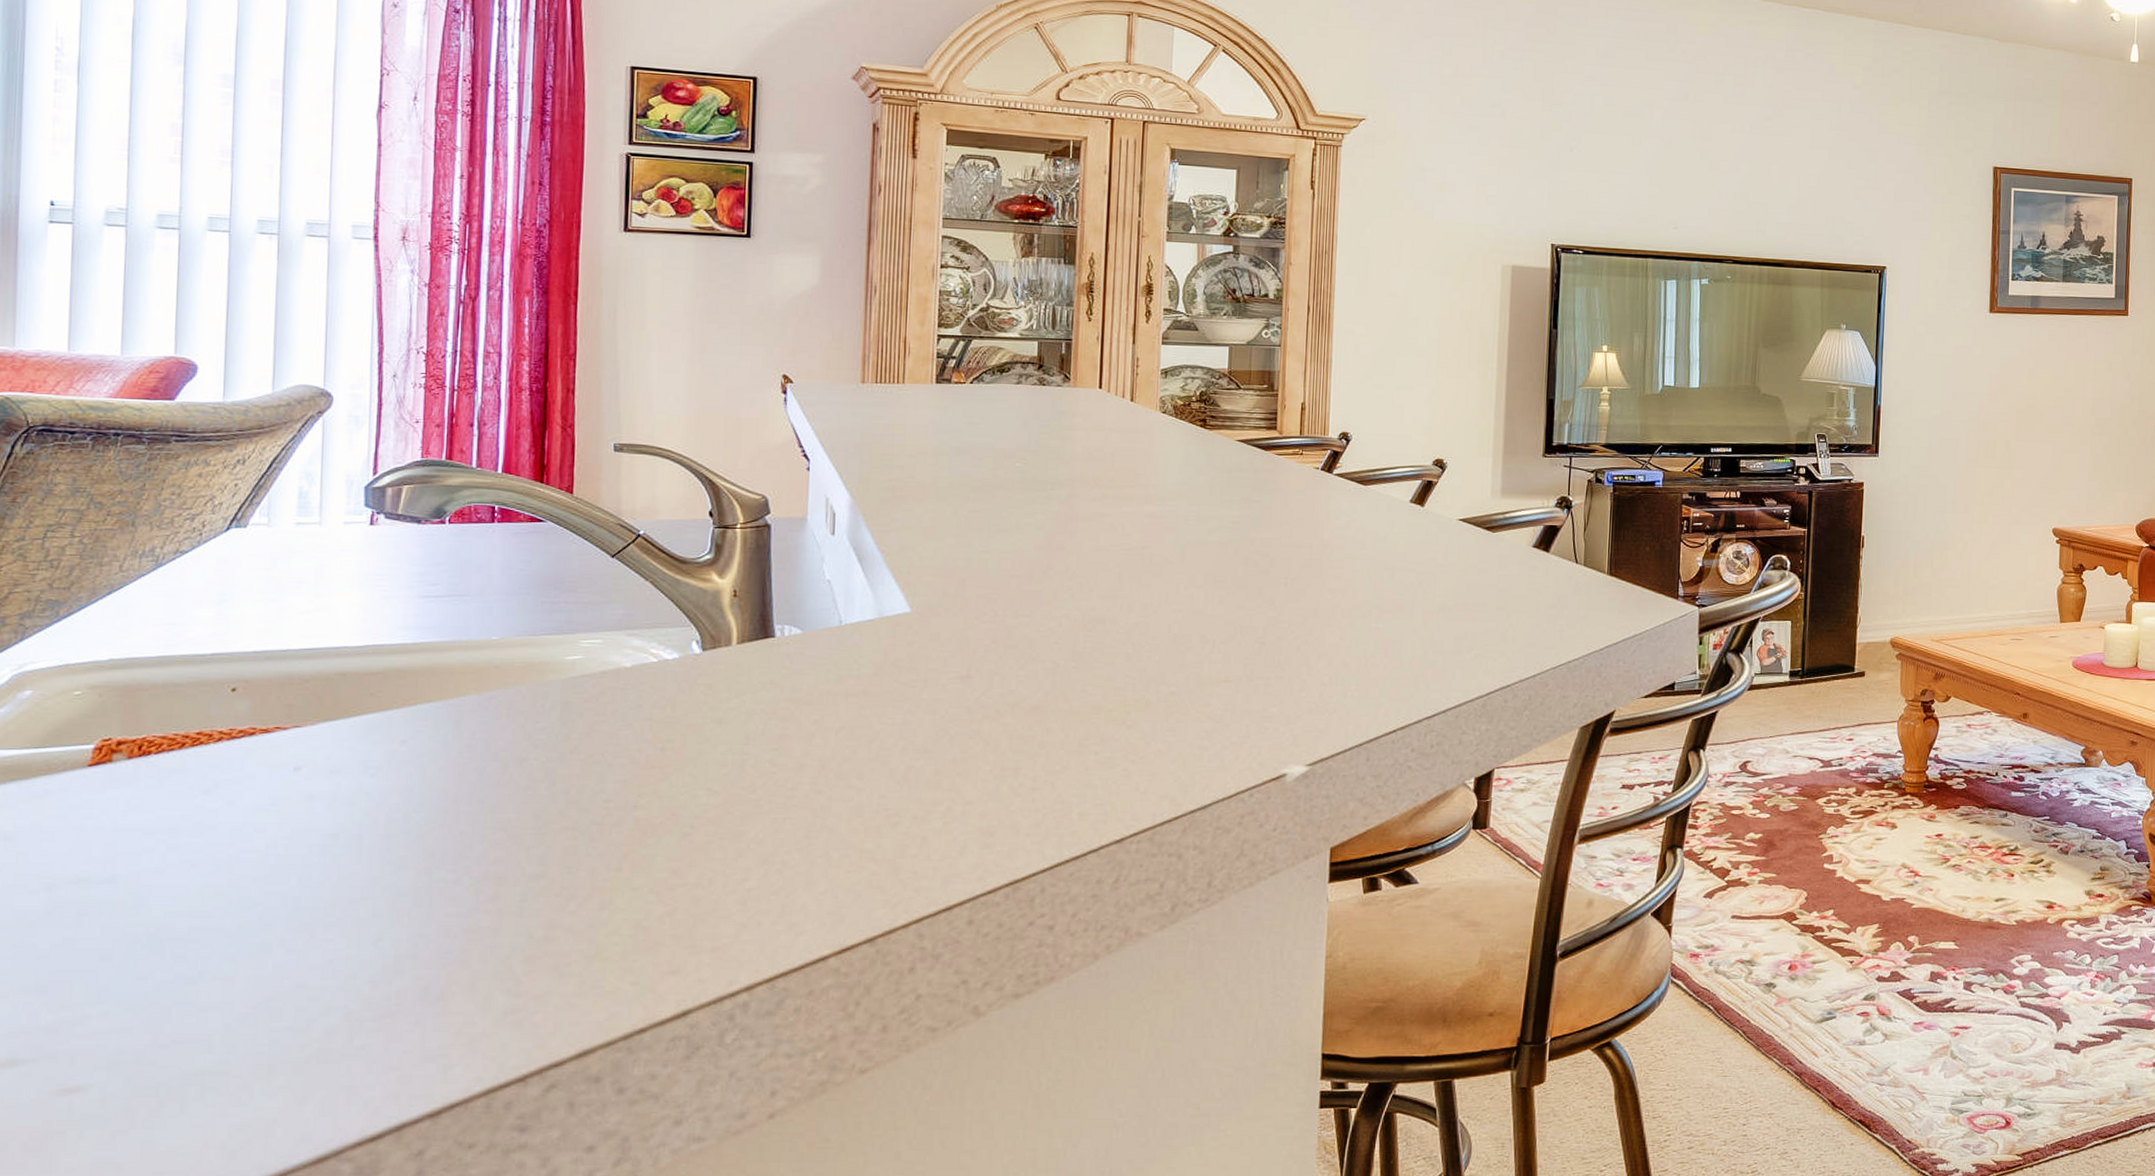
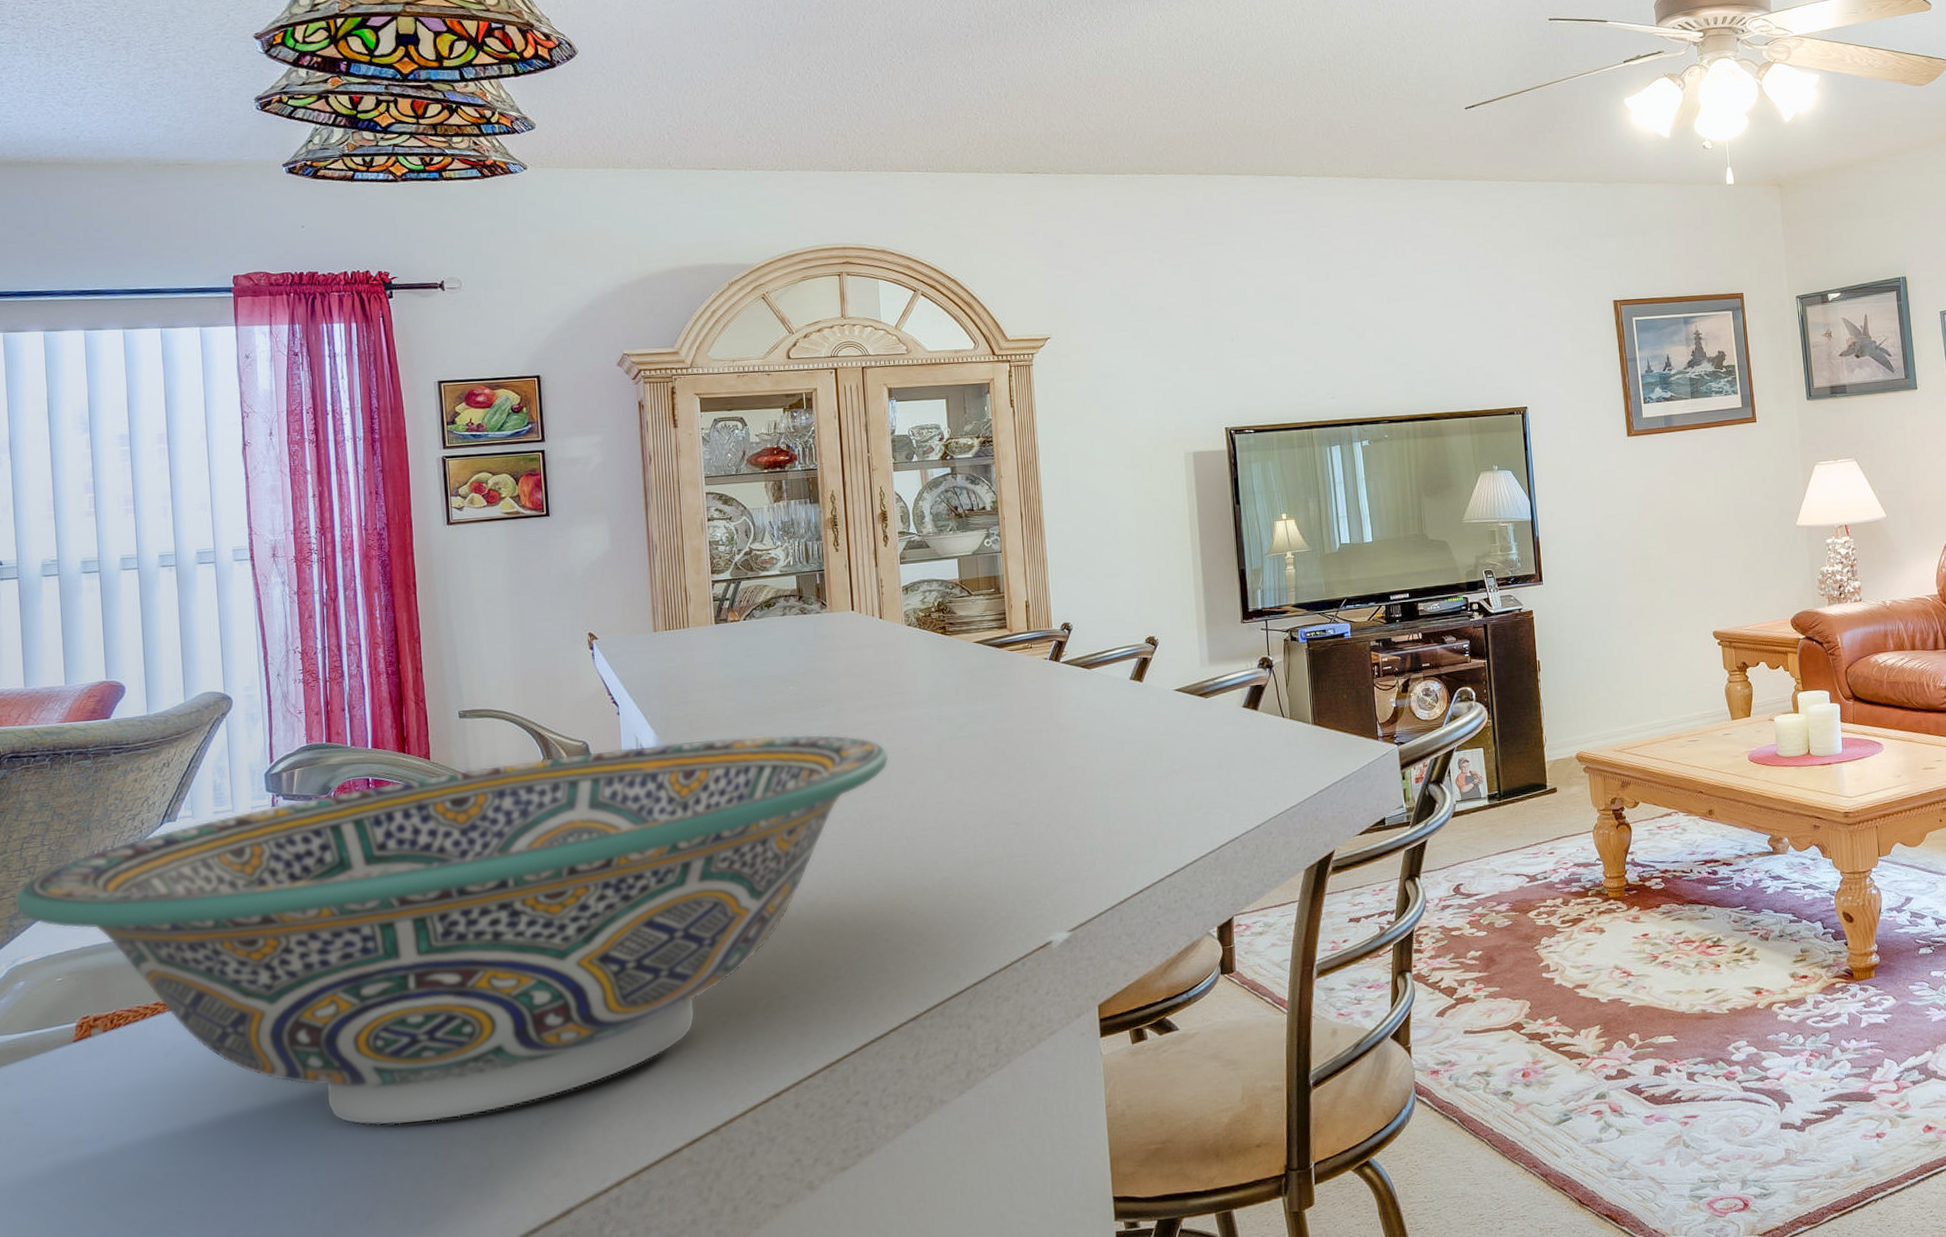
bowl: none [29,507,1123,900] -> present [14,734,889,1126]

